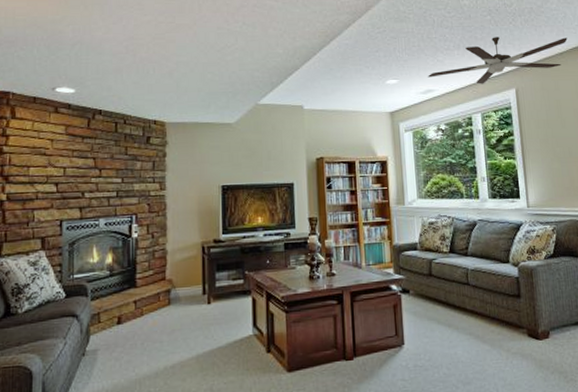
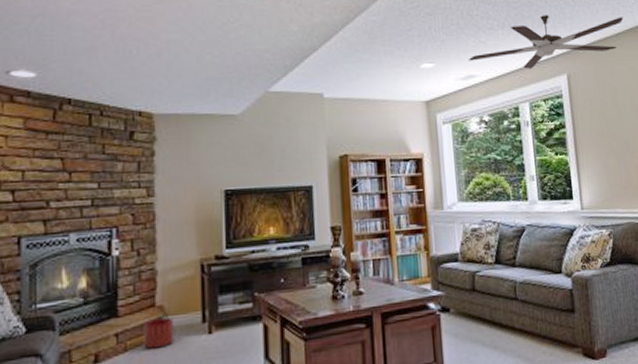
planter: none [156,289,180,315] -> present [143,318,174,349]

